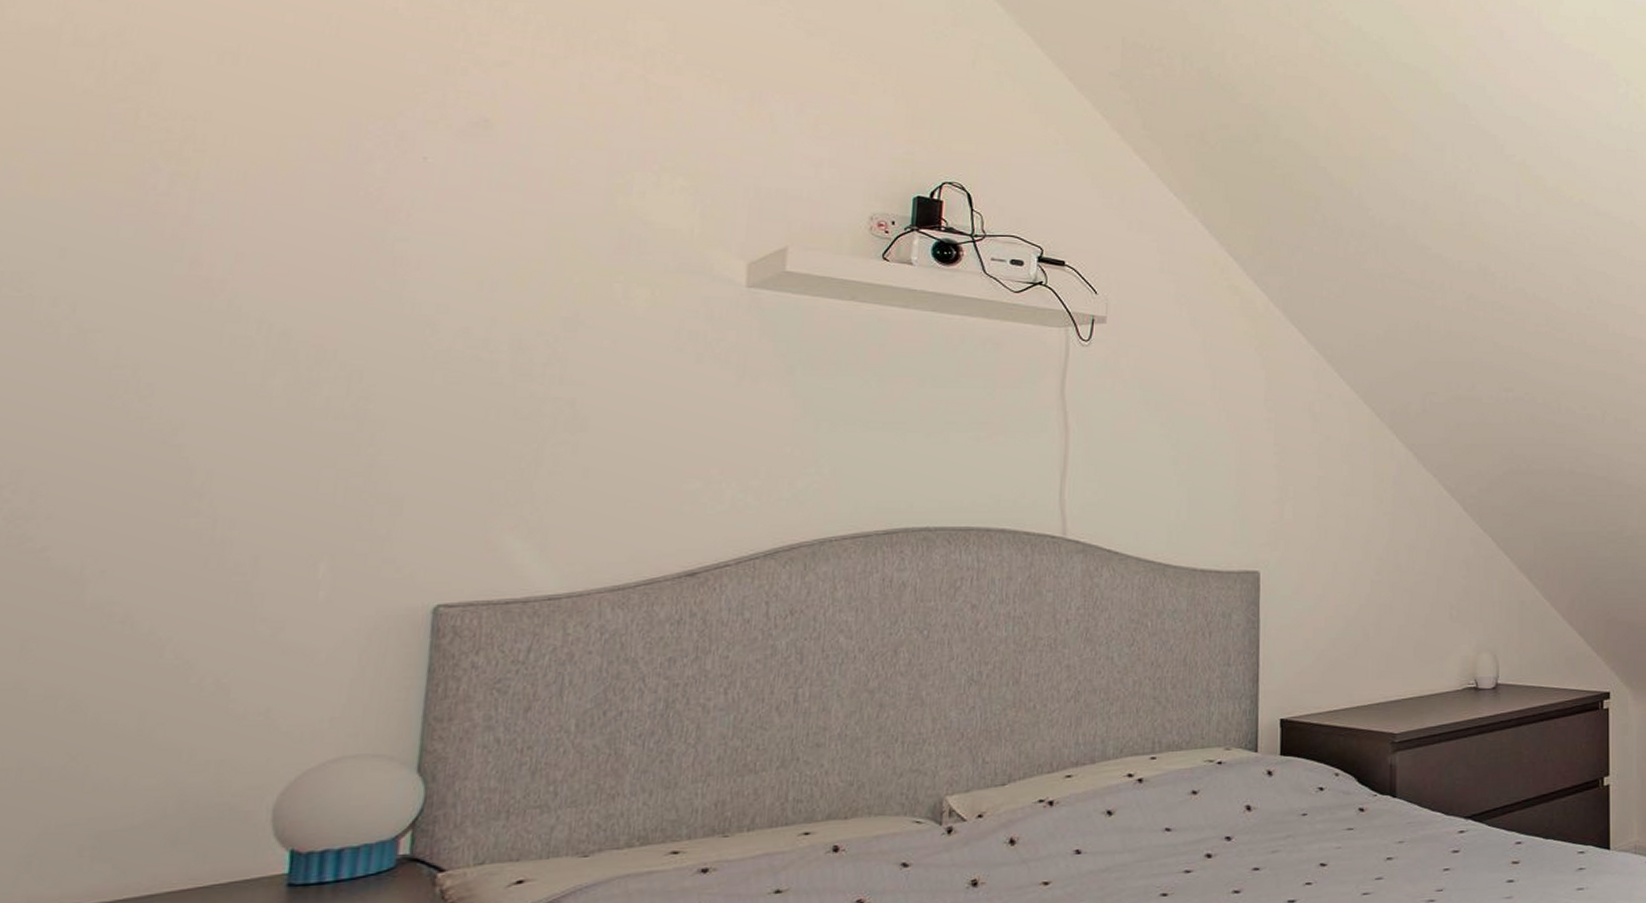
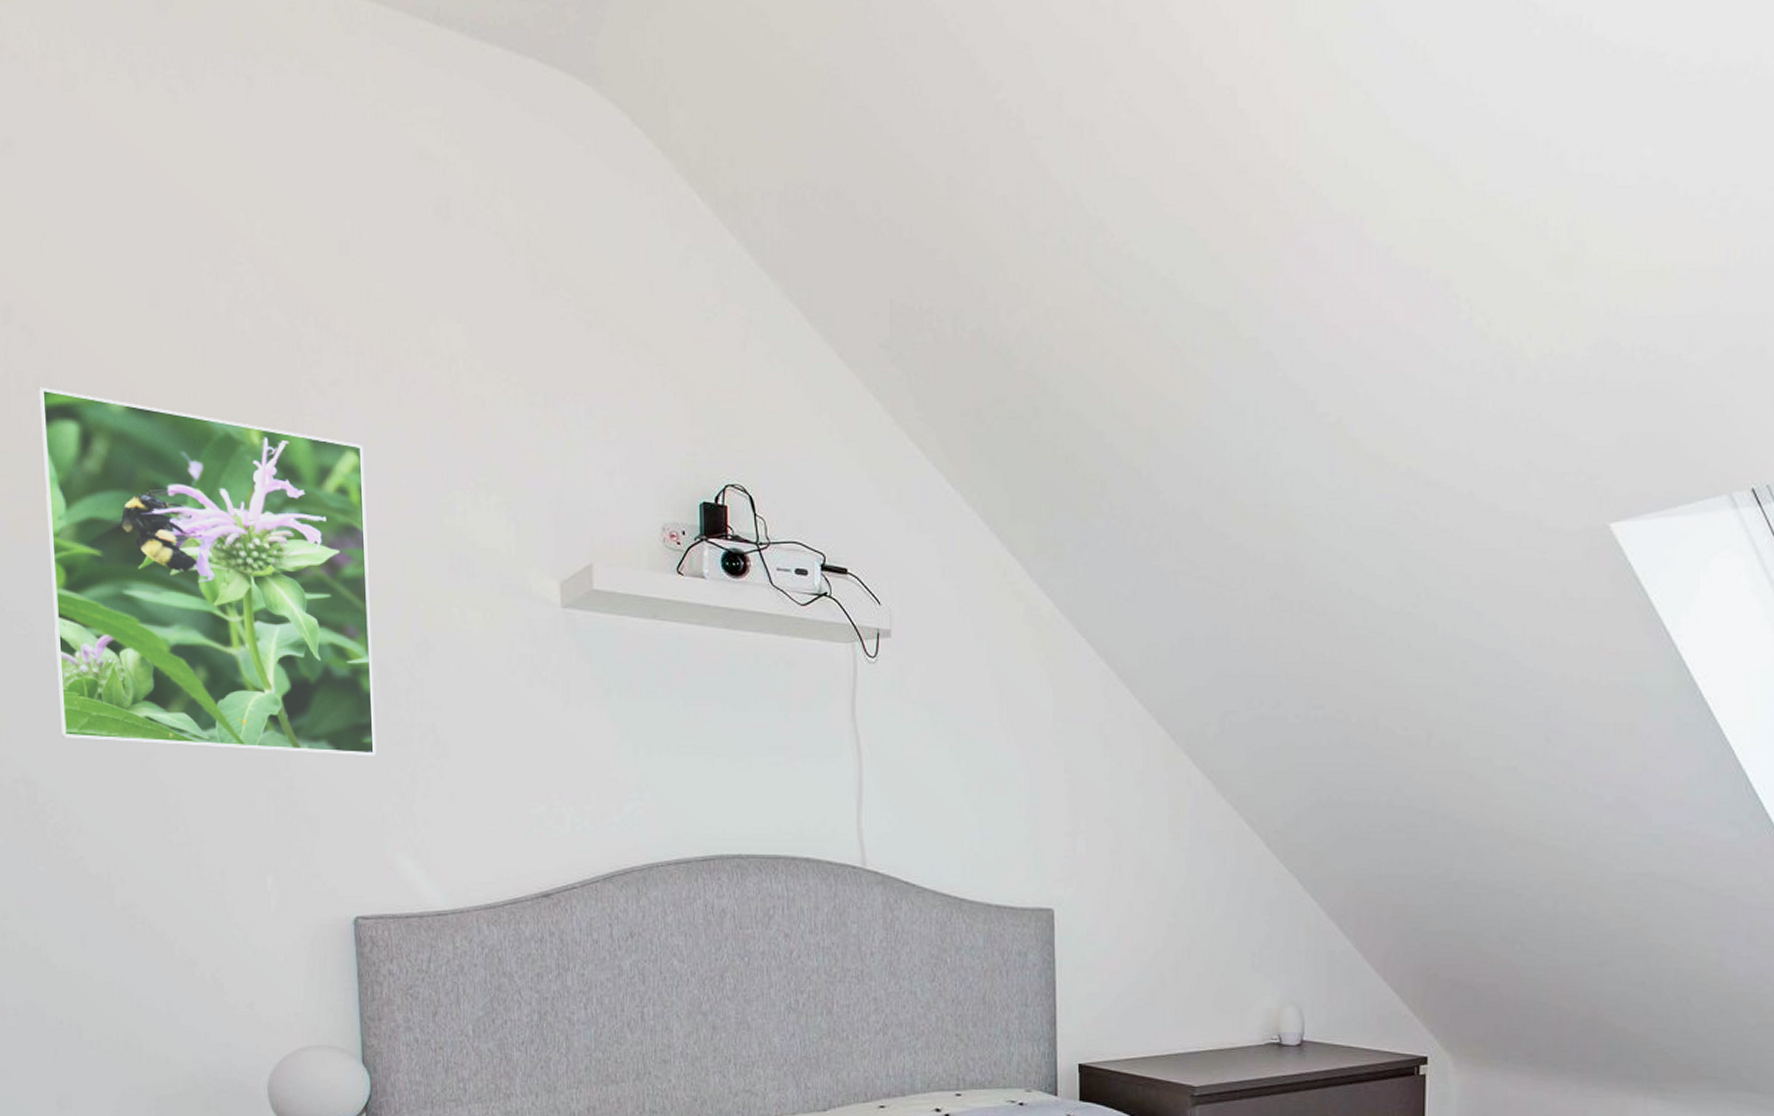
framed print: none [47,41,528,432] -> present [39,387,377,757]

